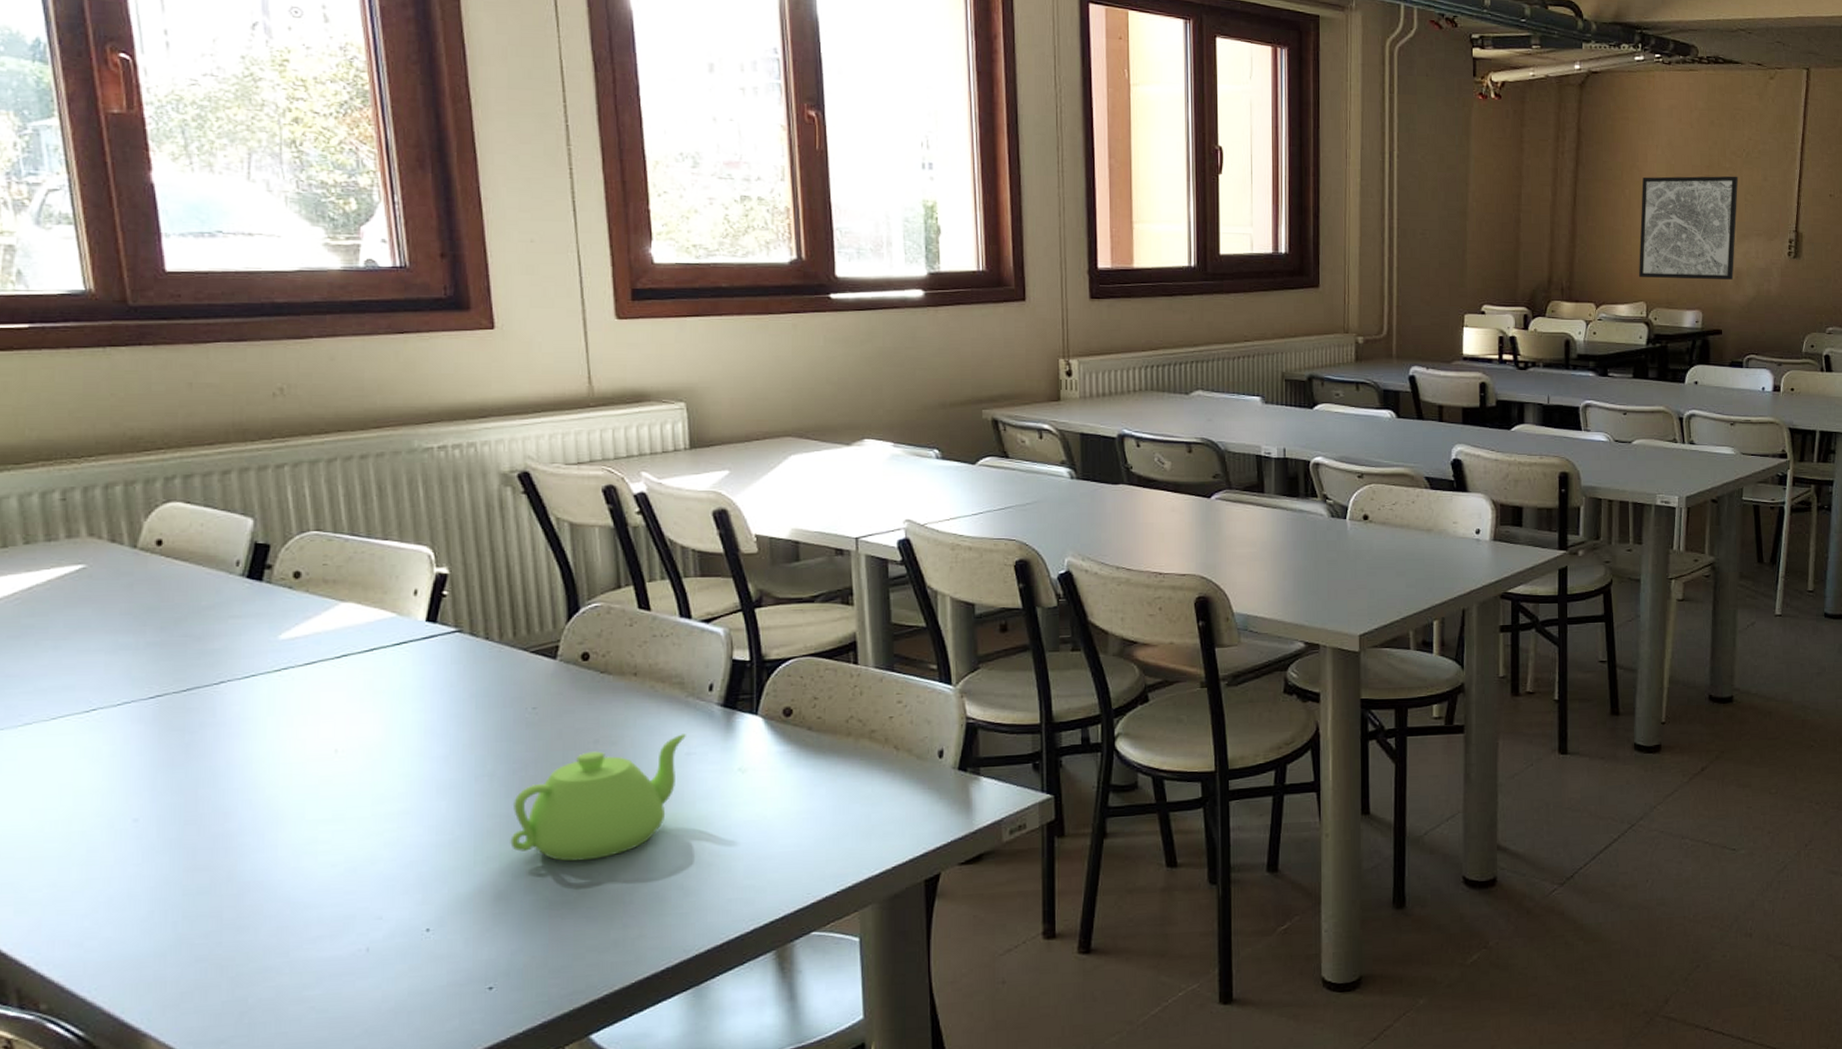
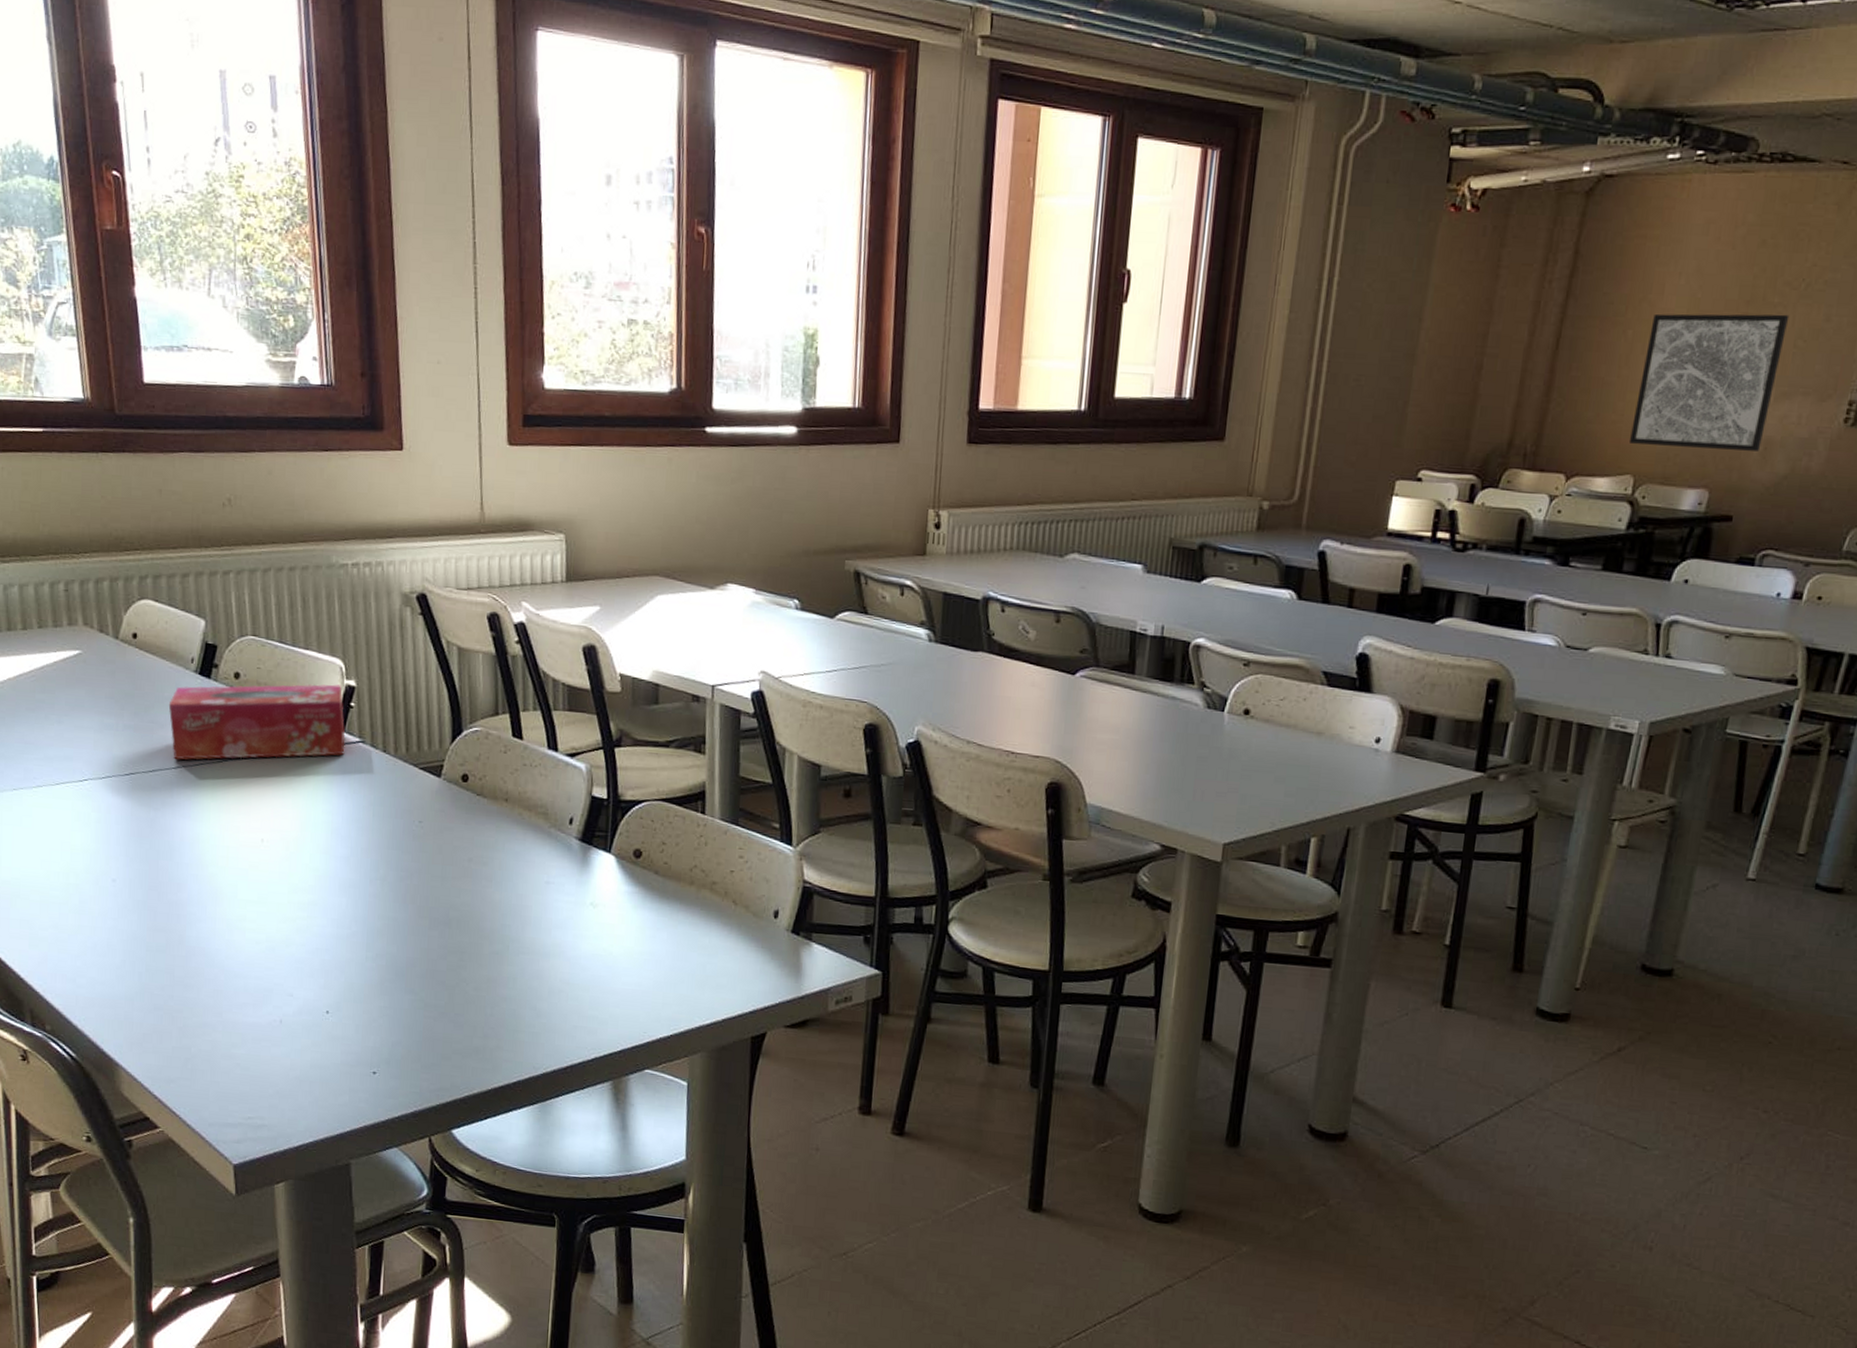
tissue box: none [206,574,438,675] -> present [168,684,345,760]
teapot: present [510,734,686,862] -> none [395,862,547,971]

